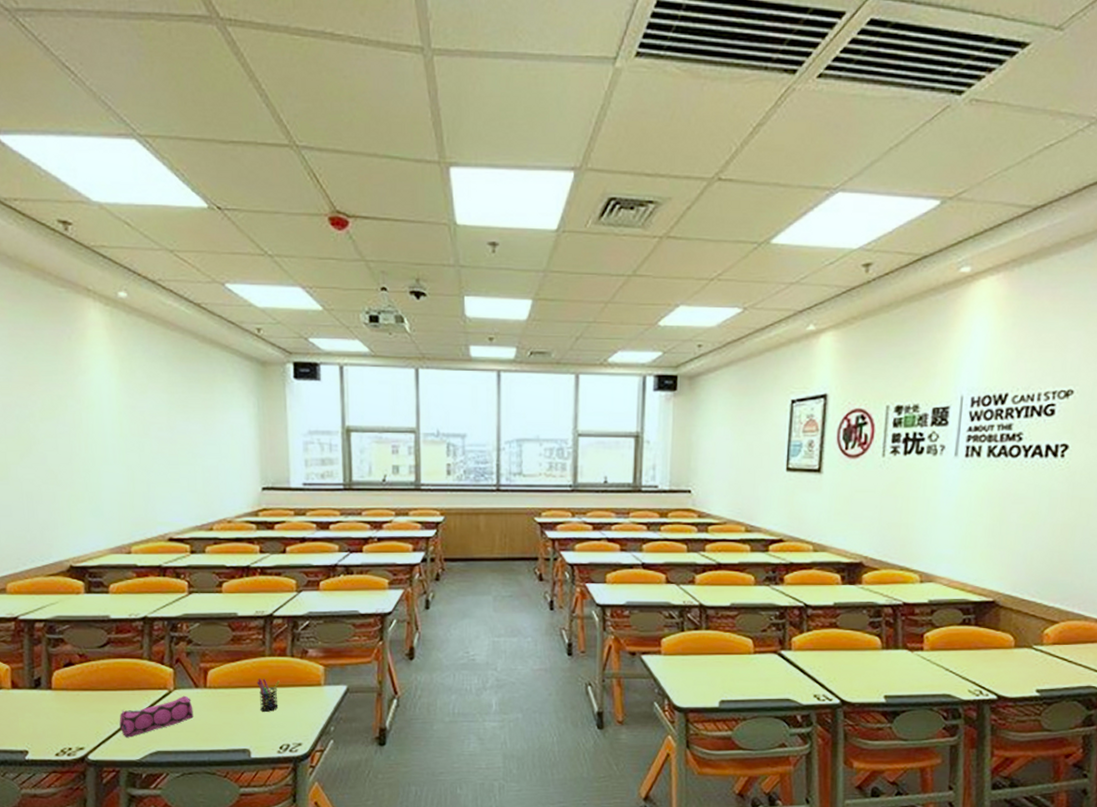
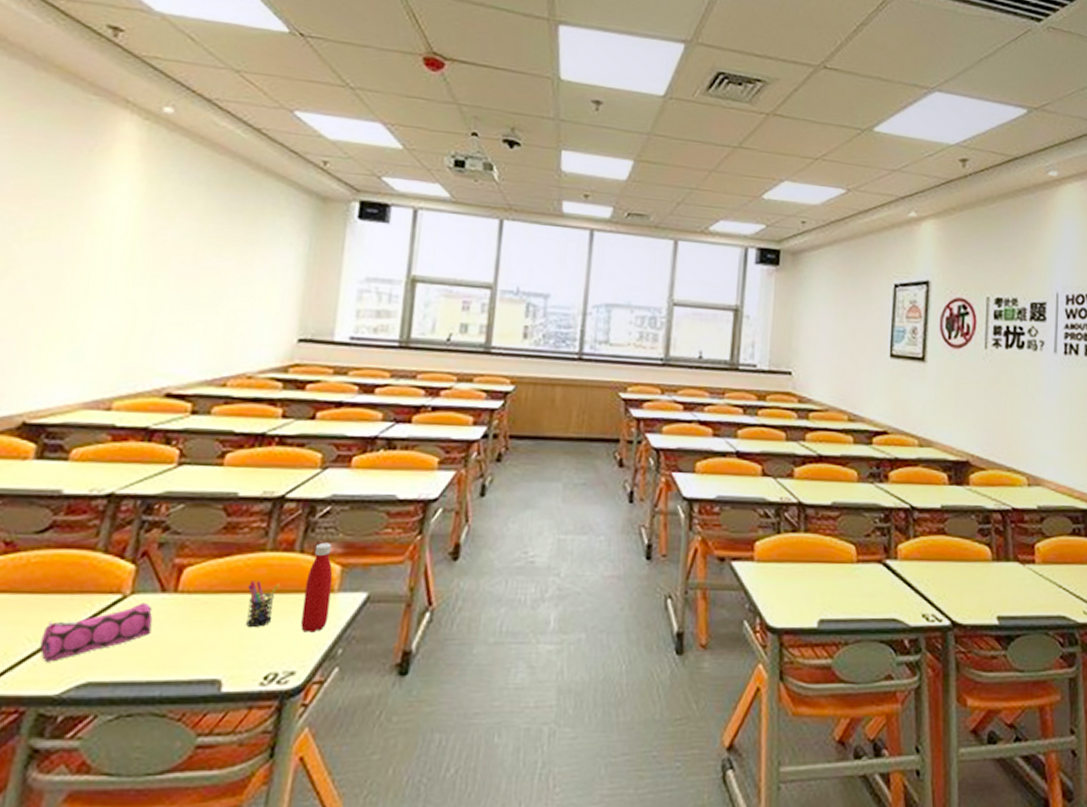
bottle: none [299,649,320,715] -> present [301,542,333,633]

